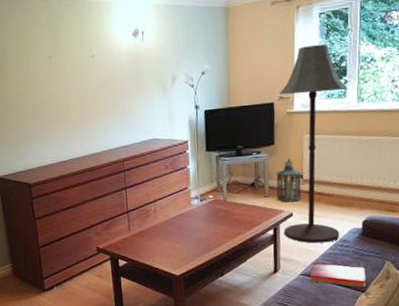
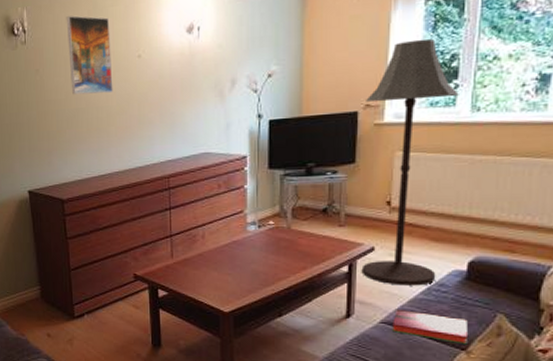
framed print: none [26,19,71,90] -> present [66,15,113,95]
lantern: present [276,158,302,203] -> none [354,180,389,234]

